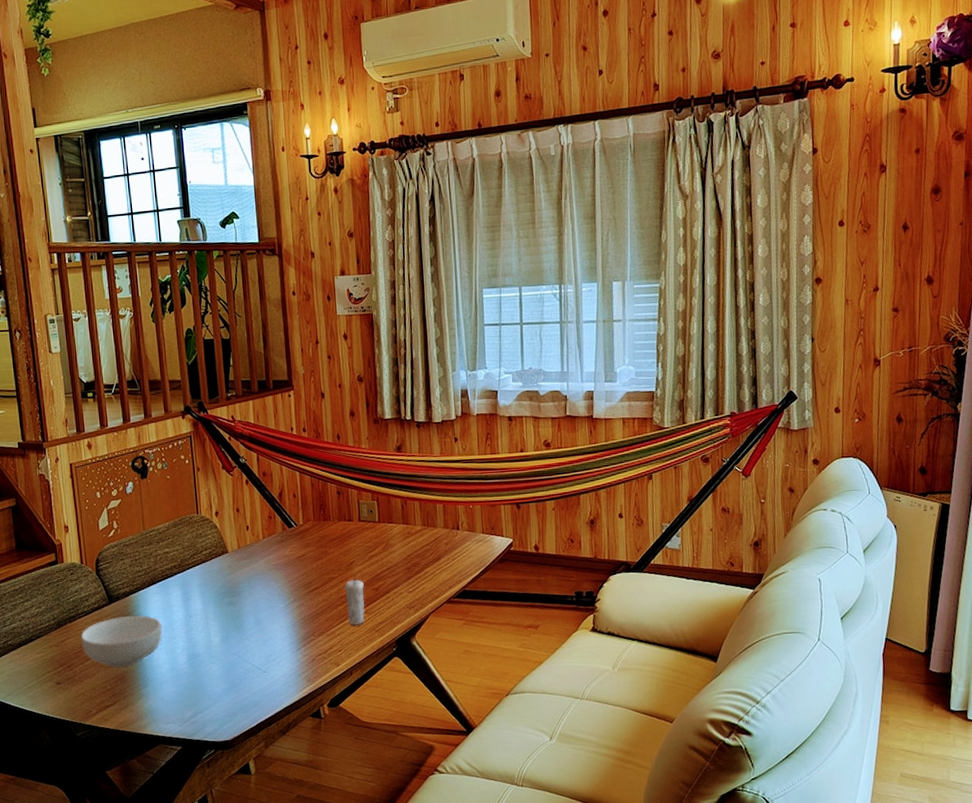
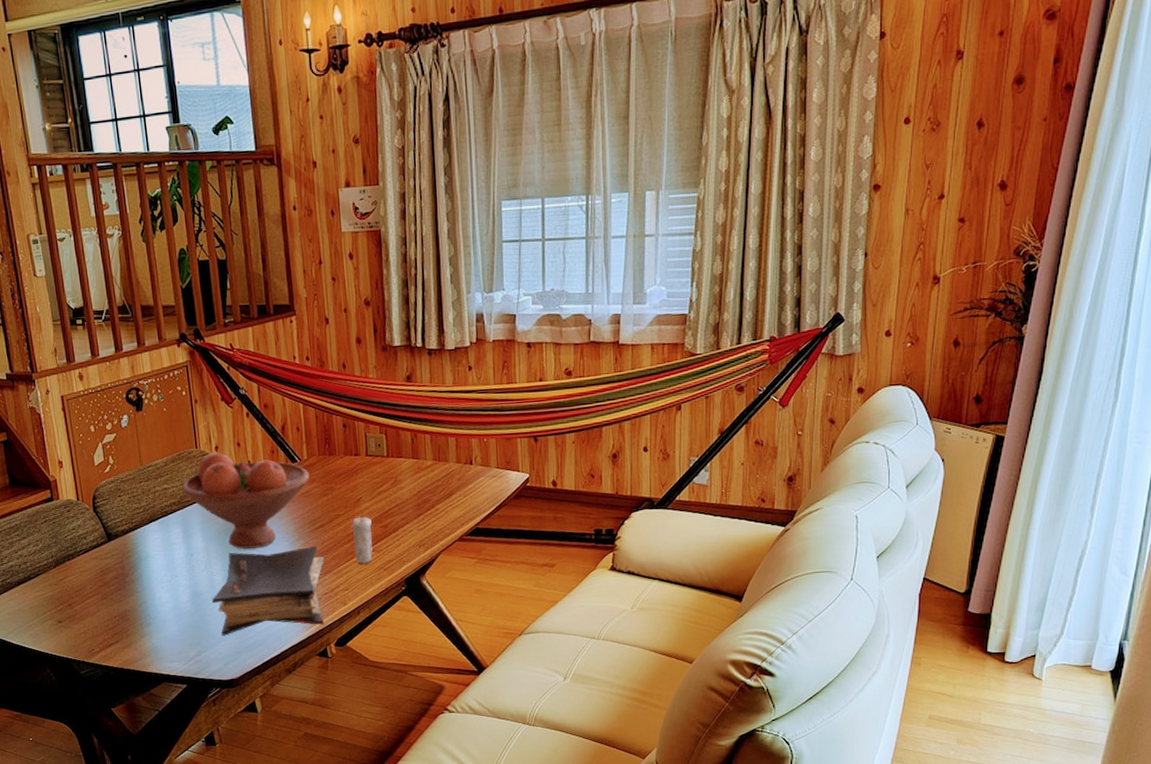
cereal bowl: present [81,615,163,667] -> none [80,553,164,606]
fruit bowl: none [183,517,305,611] -> present [182,452,310,550]
book: none [209,607,319,697] -> present [212,545,325,636]

